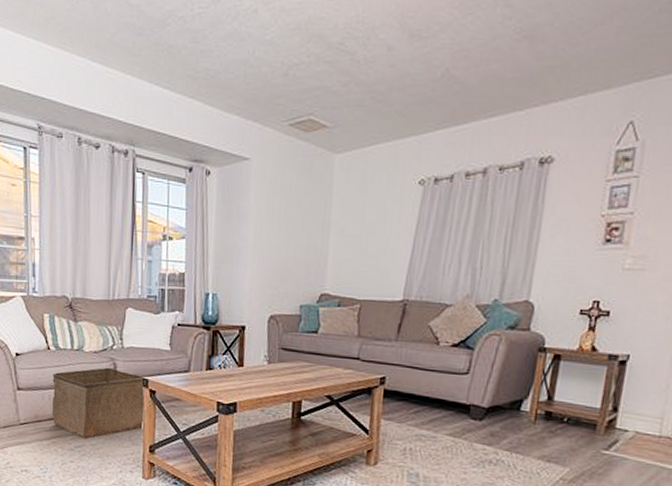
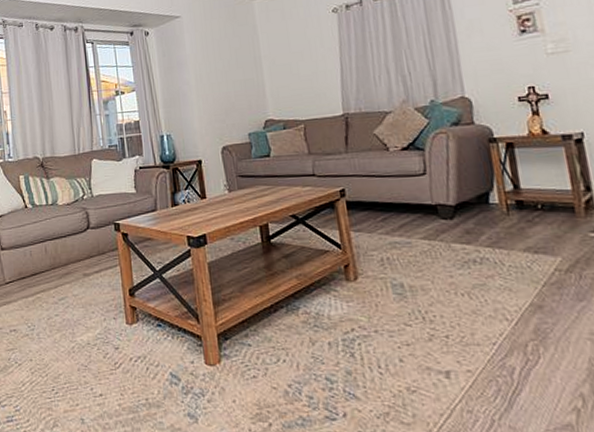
storage bin: present [51,367,144,439] -> none [32,217,119,291]

